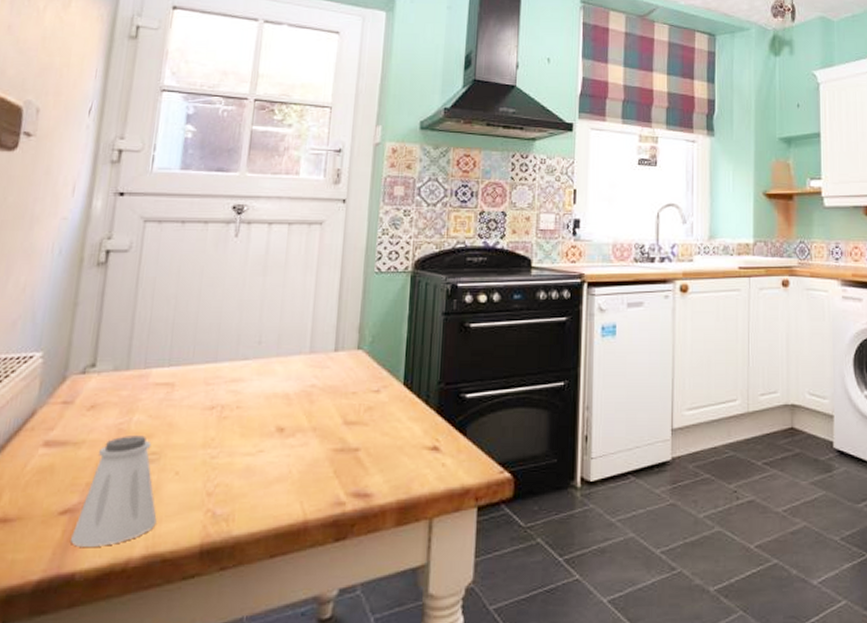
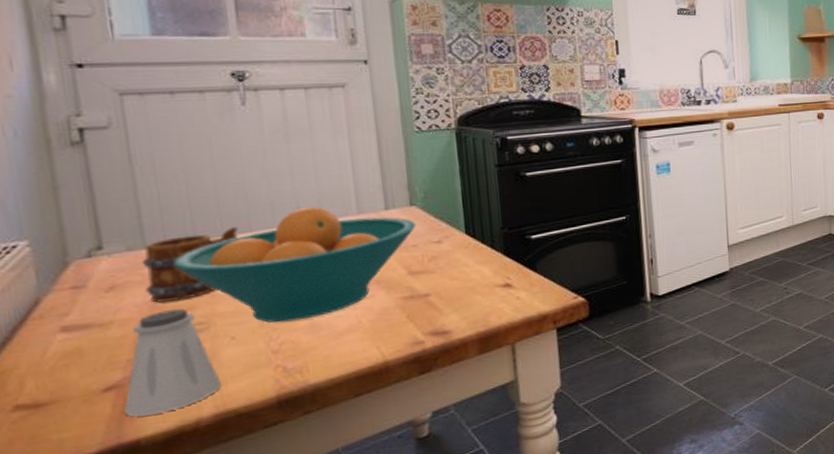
mug: none [118,356,206,427] -> present [141,227,239,303]
fruit bowl: none [146,341,360,462] -> present [173,206,417,323]

